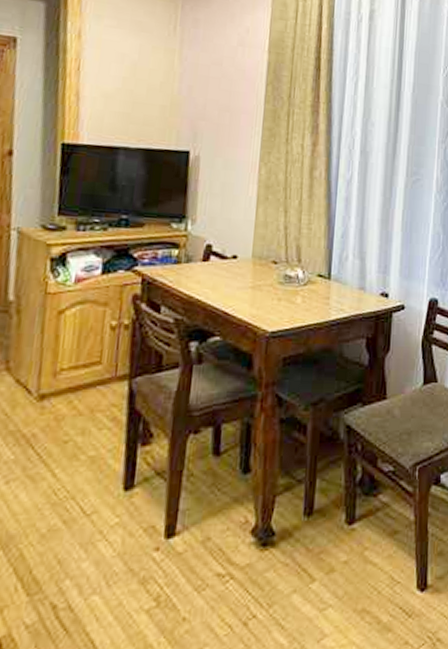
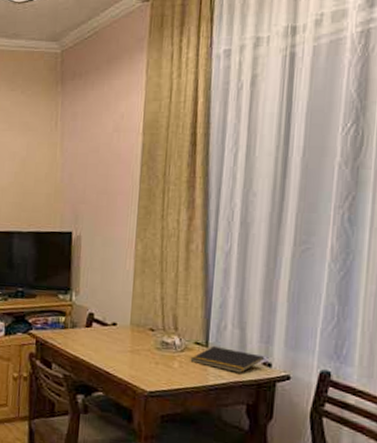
notepad: none [313,277,383,305] -> present [190,345,265,373]

